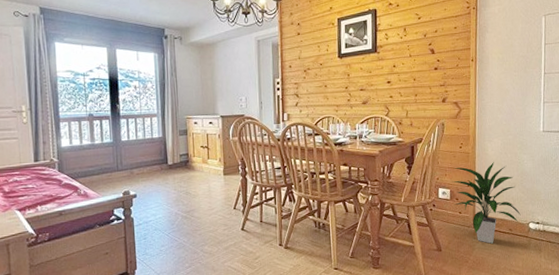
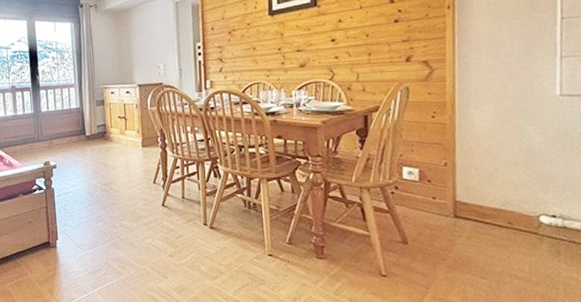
indoor plant: present [453,162,521,244] -> none [422,135,526,239]

